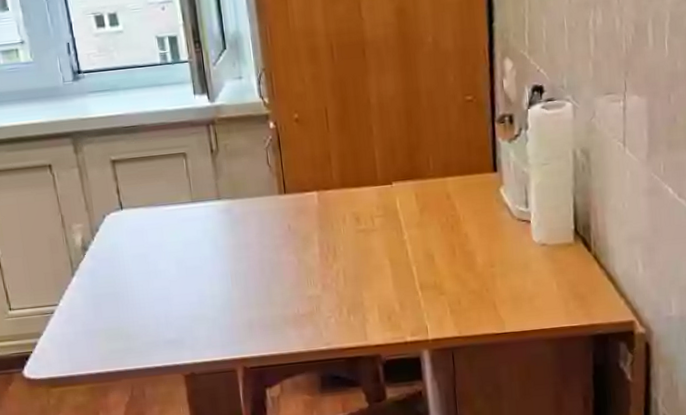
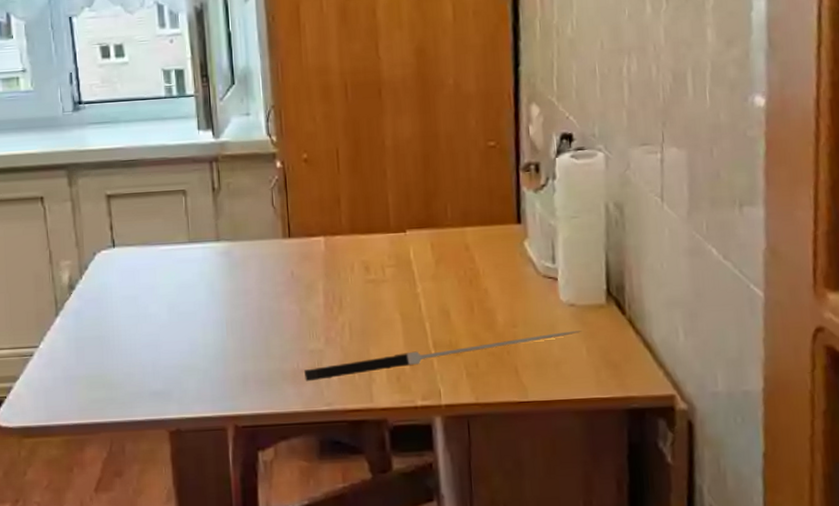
kitchen knife: none [304,267,552,325] -> present [304,331,582,382]

